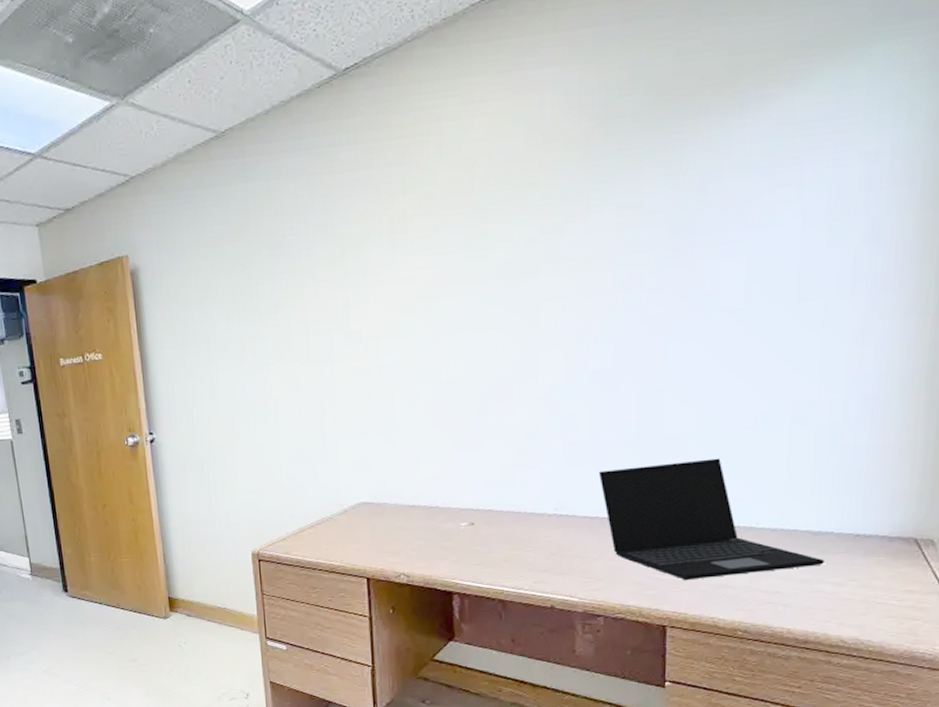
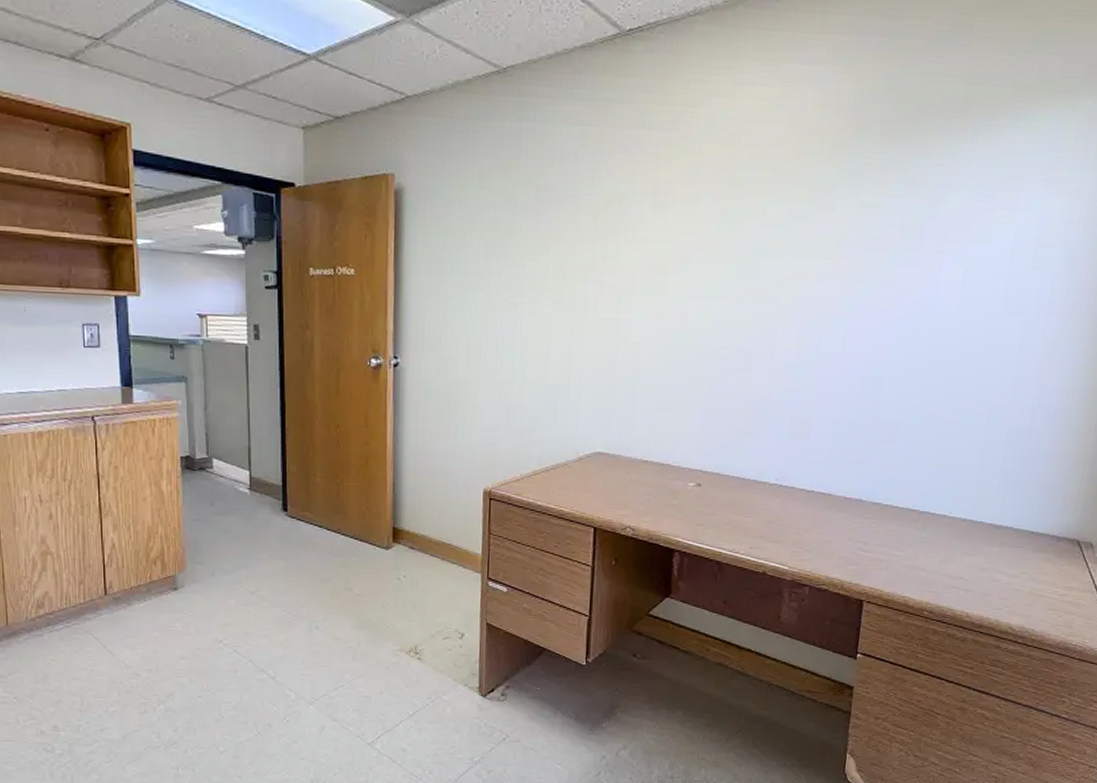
laptop: present [598,458,824,581] -> none [818,447,1003,560]

